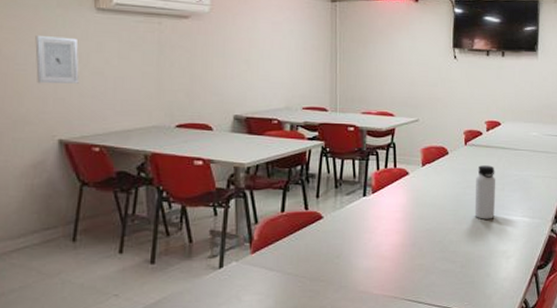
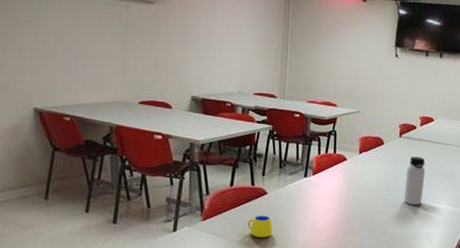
wall art: present [35,36,79,84] -> none [14,11,54,58]
mug: none [303,242,332,268] -> present [248,215,273,238]

